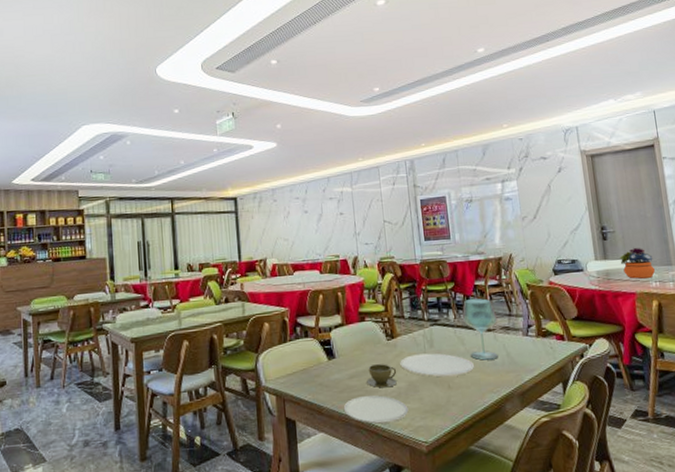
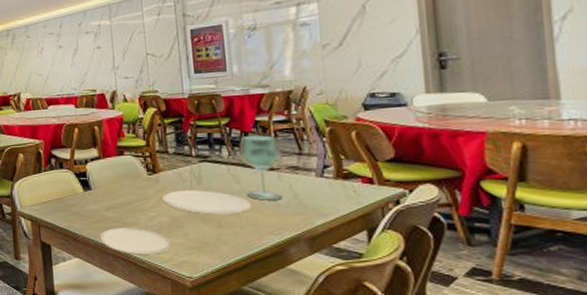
teacup: present [367,364,397,388] -> none [125,198,159,221]
flower arrangement: present [619,247,655,279] -> none [464,77,520,116]

